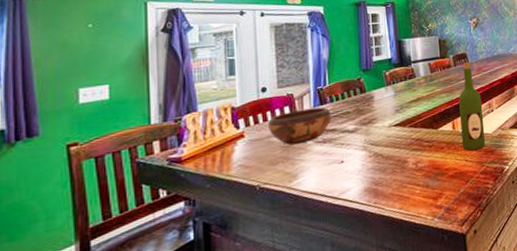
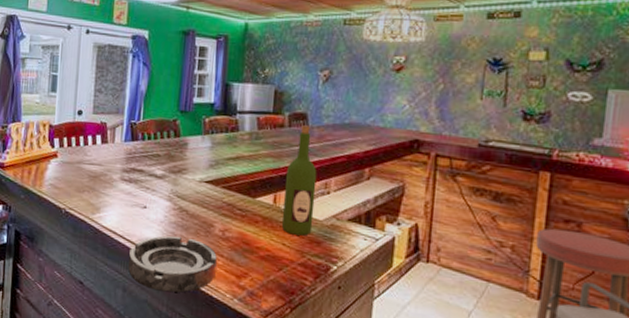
decorative bowl: present [268,107,332,145] -> none [80,140,141,177]
ashtray: none [333,177,416,236] -> present [128,235,217,293]

